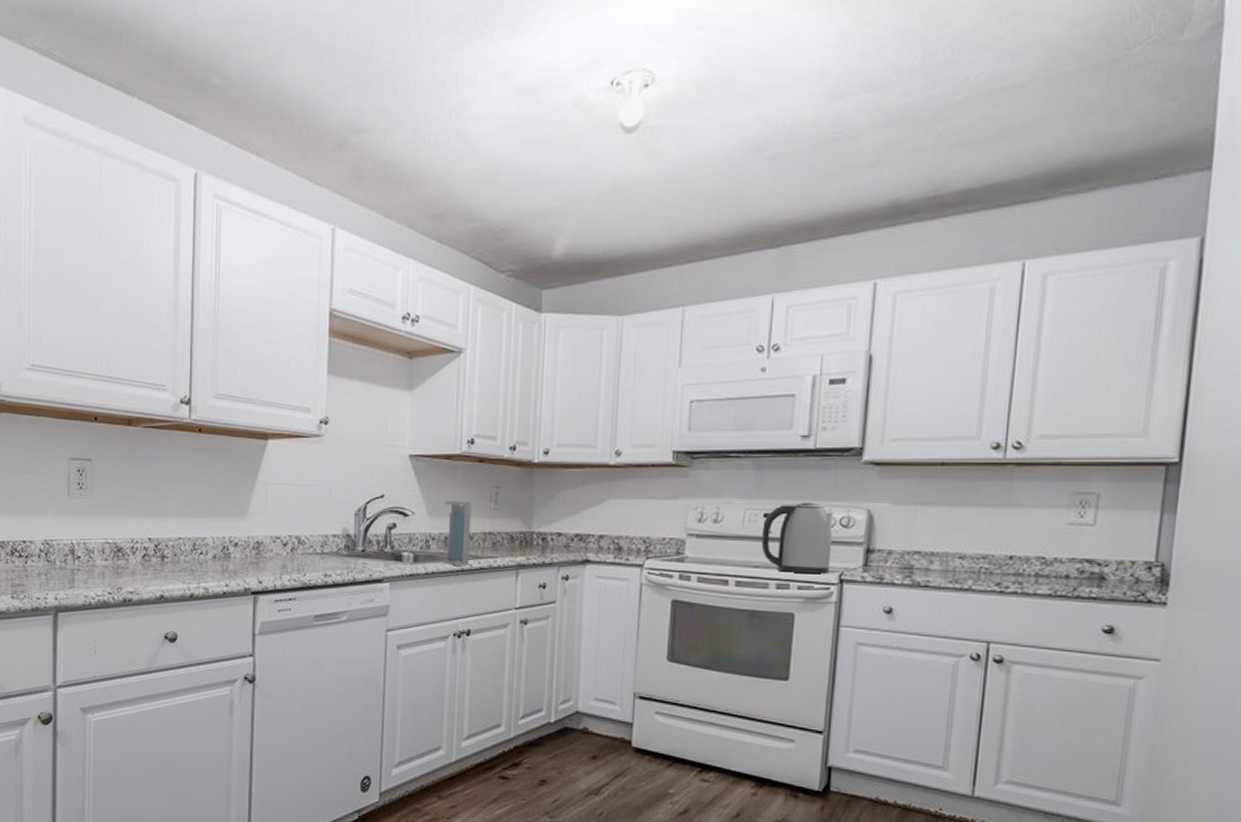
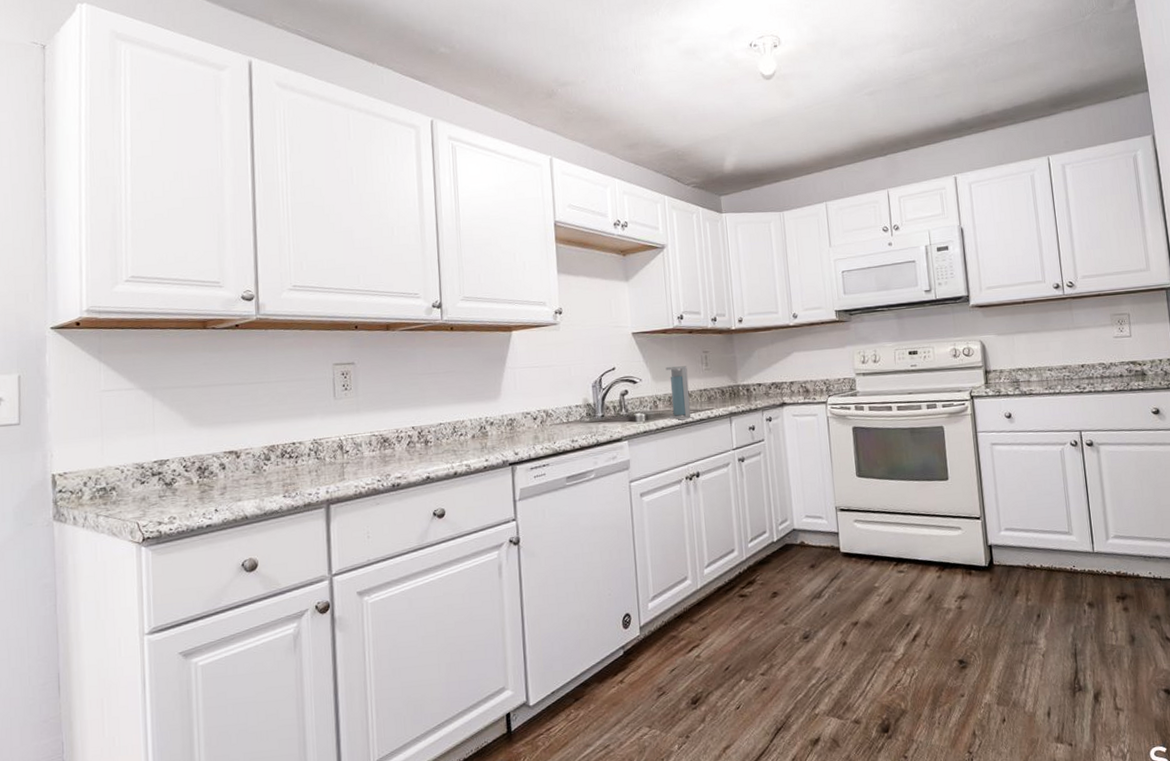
kettle: present [761,502,833,575] -> none [909,340,963,396]

